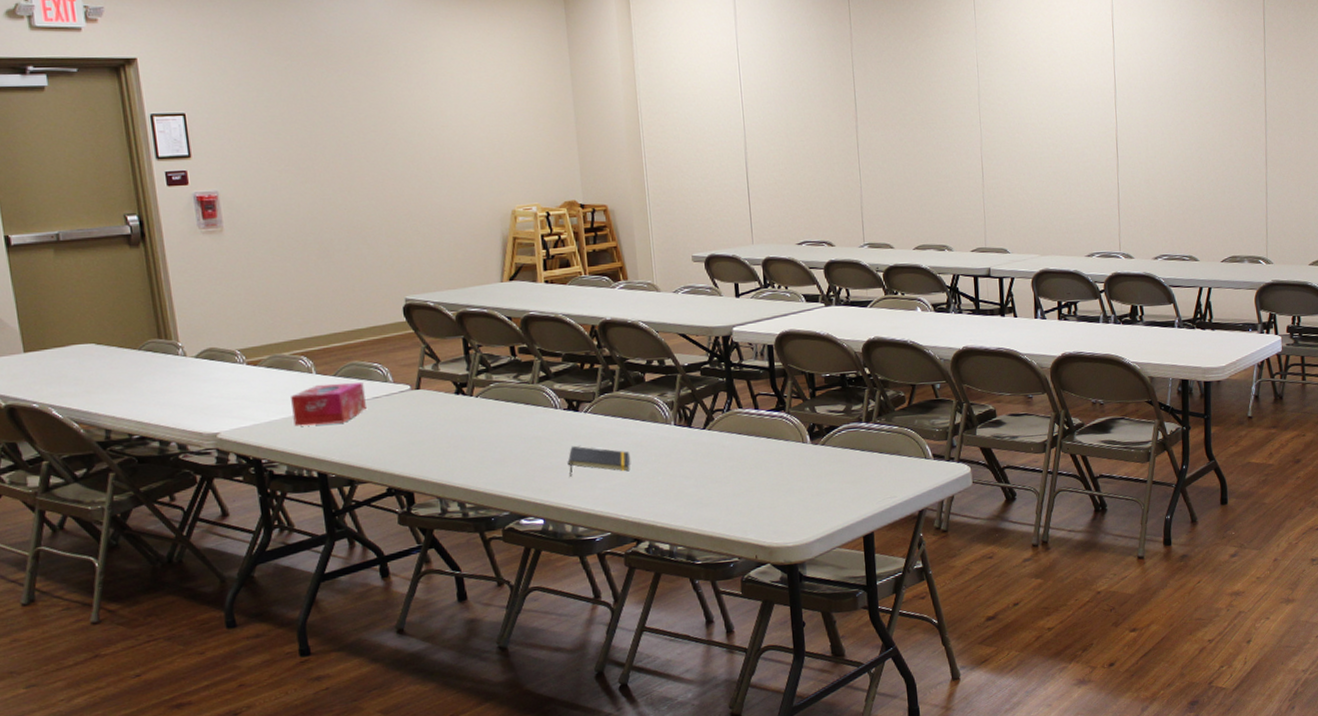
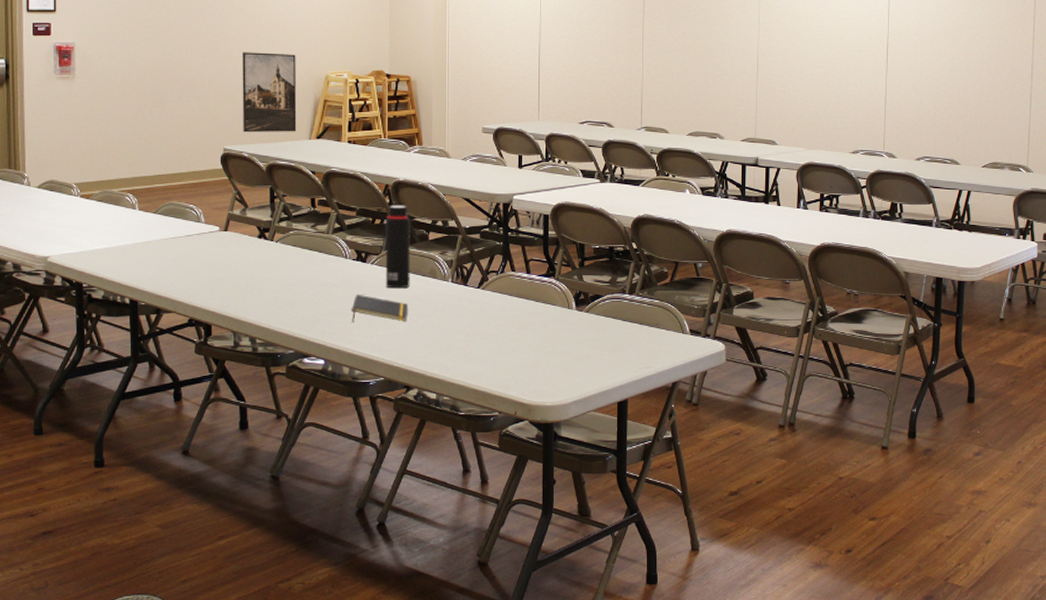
tissue box: present [291,382,366,427] -> none [115,220,179,256]
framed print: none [414,188,486,280] -> present [242,52,297,133]
water bottle: none [593,346,630,437] -> present [382,205,411,289]

